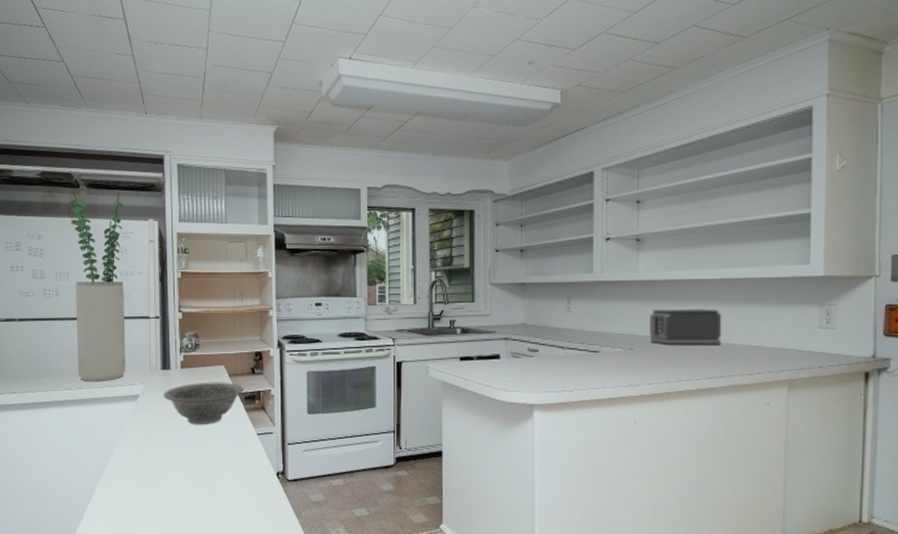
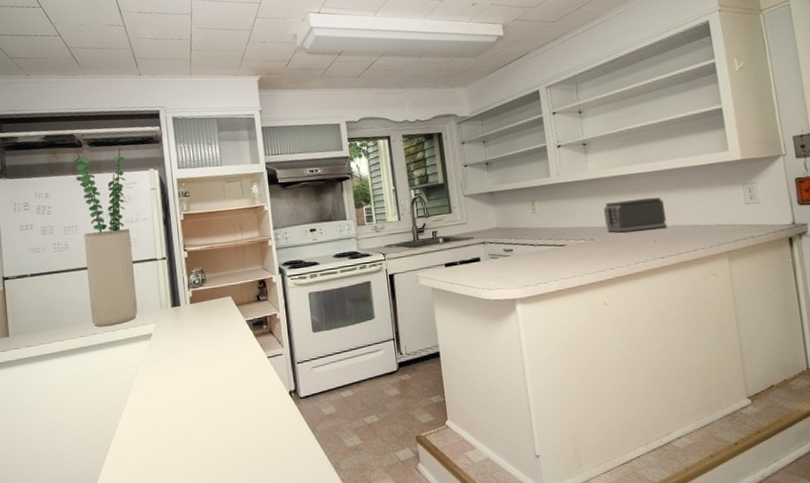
decorative bowl: present [163,382,245,424] -> none [175,311,252,355]

